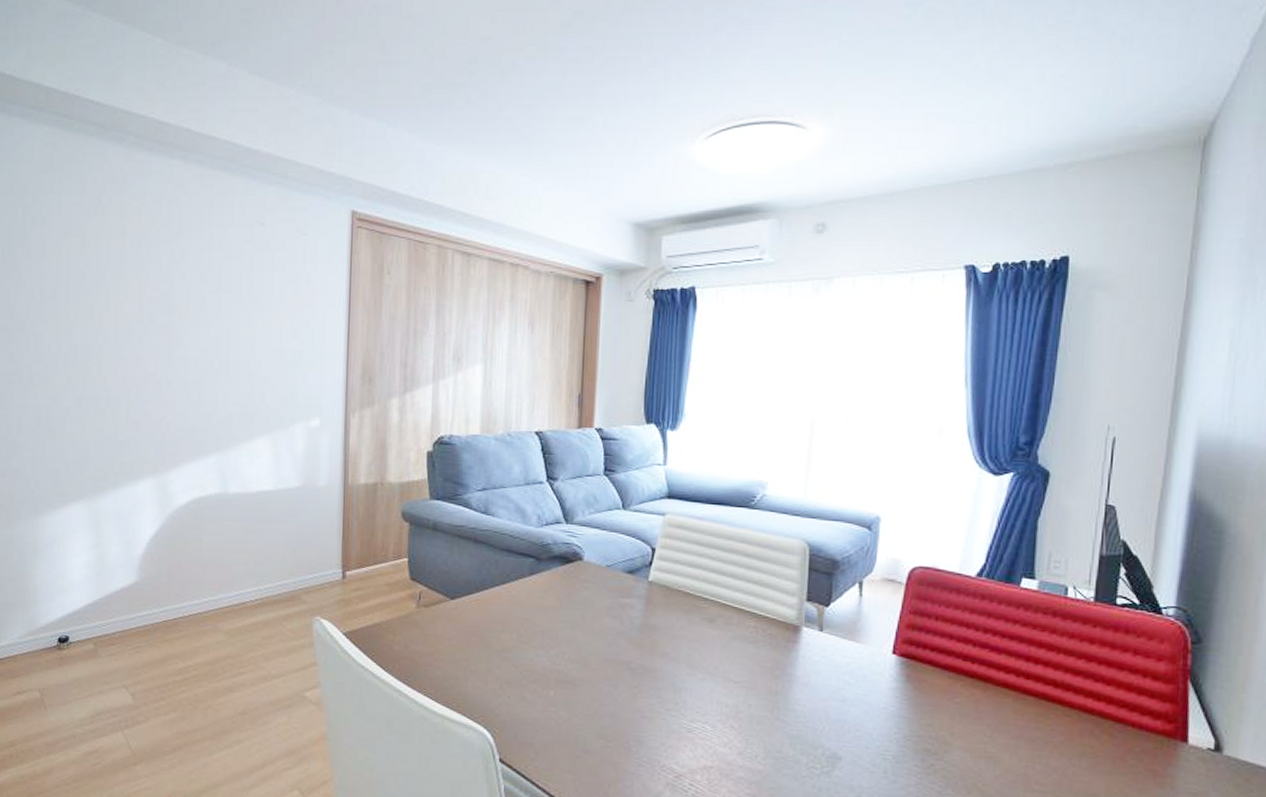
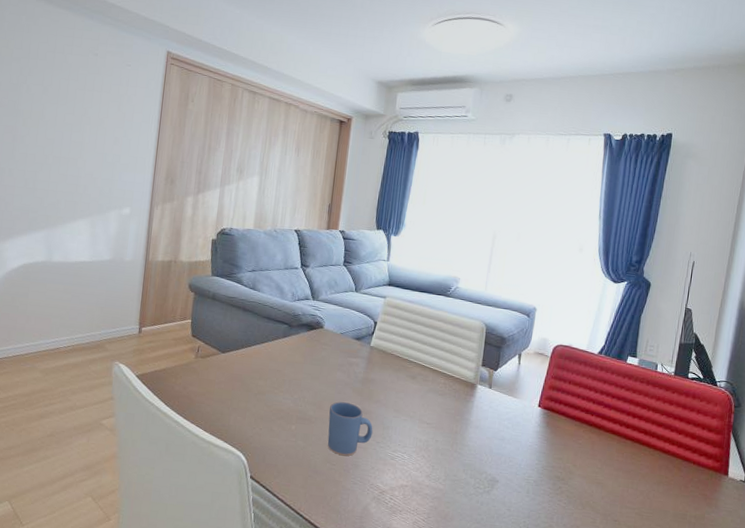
mug: none [598,657,660,729] -> present [327,401,373,456]

